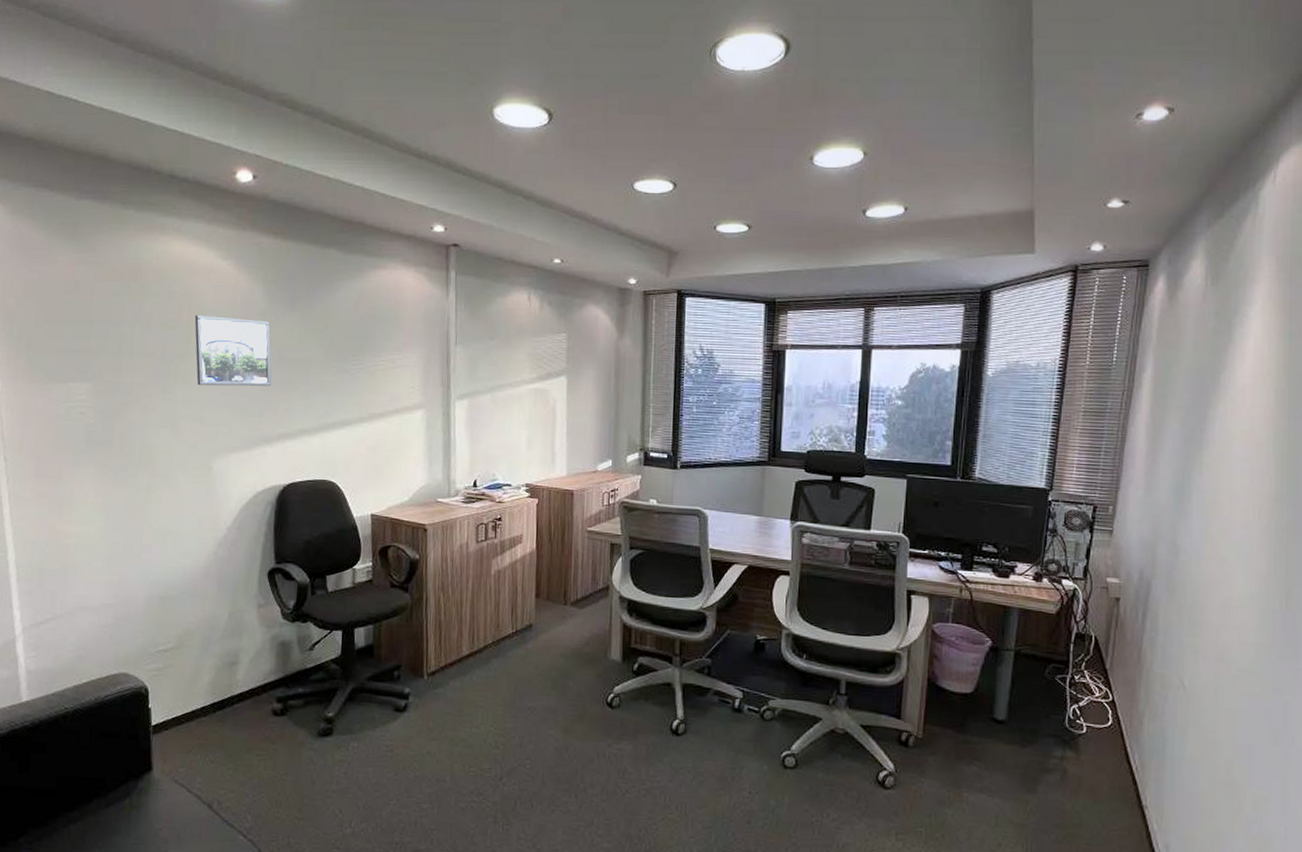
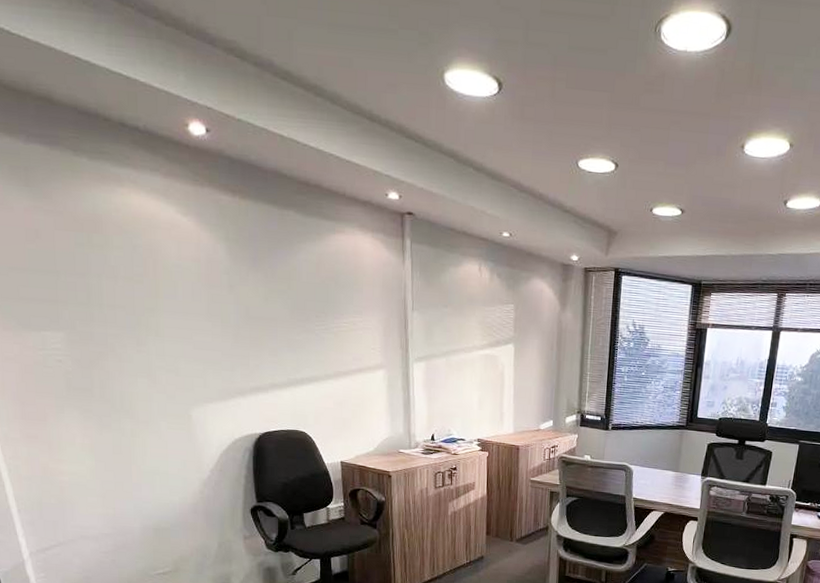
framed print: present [194,314,272,387] -> none [160,269,241,343]

